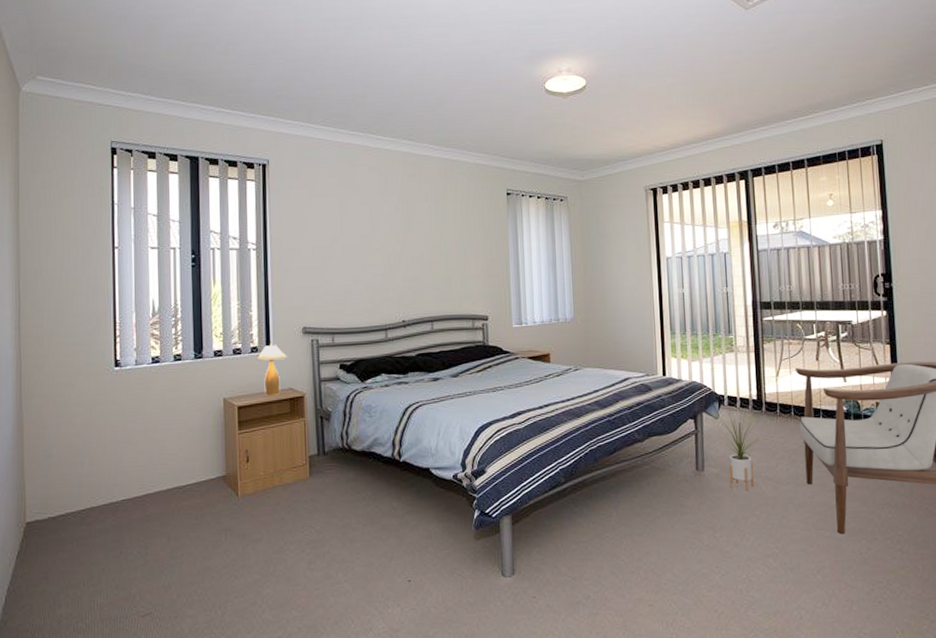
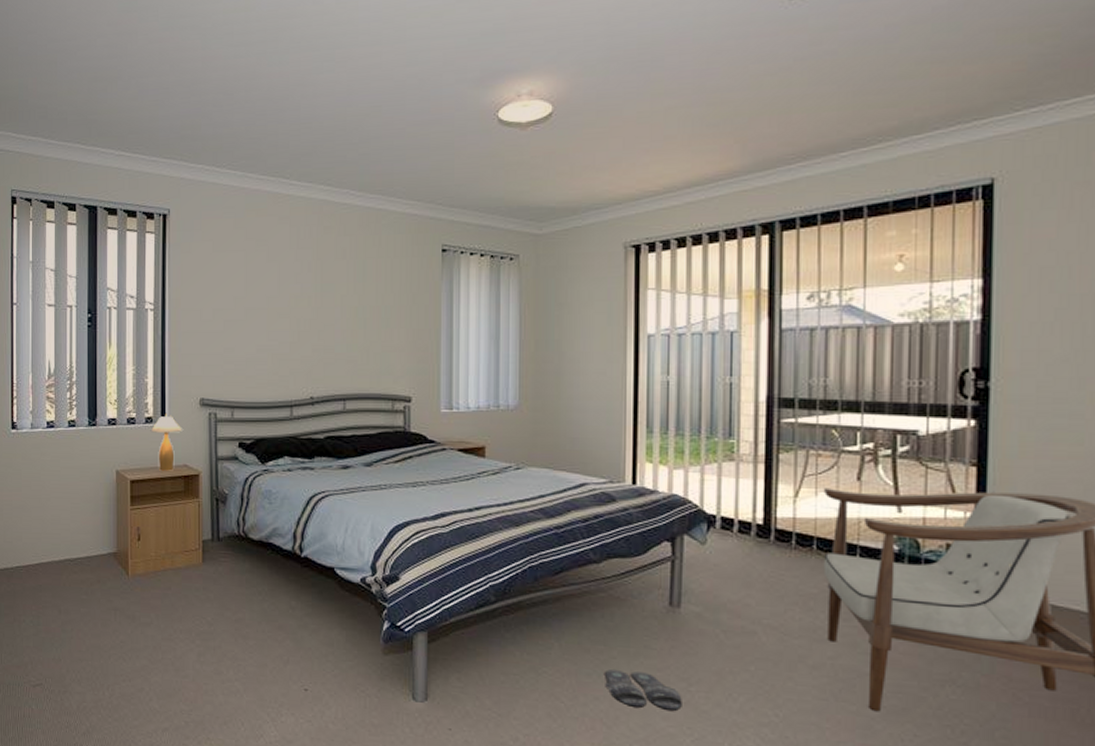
slippers: none [653,526,711,556] -> present [605,668,682,712]
house plant: present [719,412,760,492] -> none [706,538,765,641]

